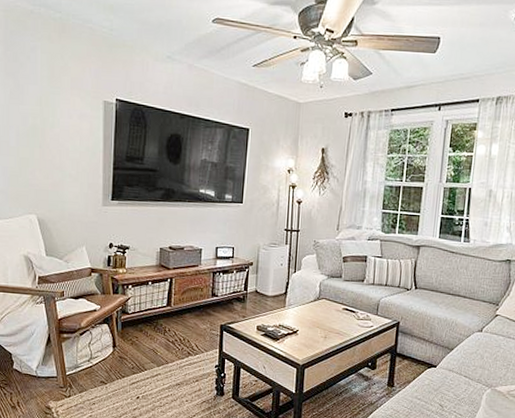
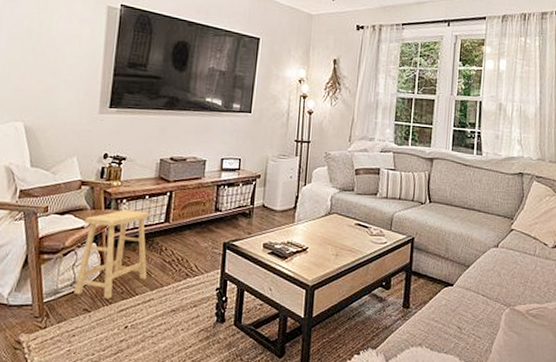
footstool: none [91,295,153,373] -> present [74,210,149,298]

